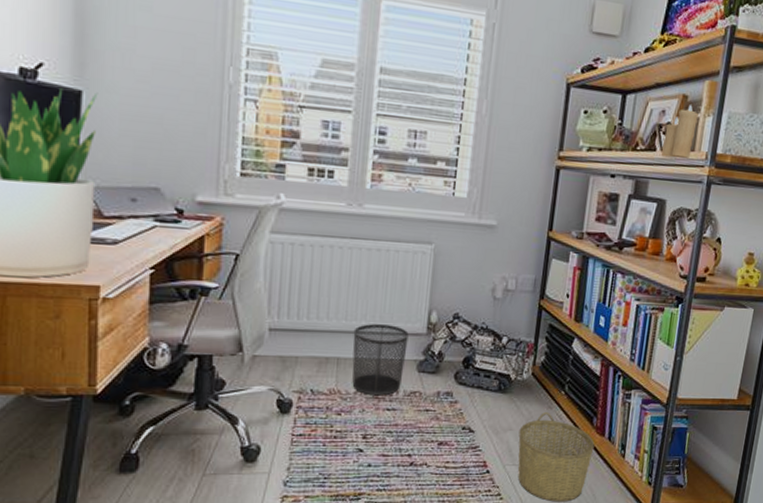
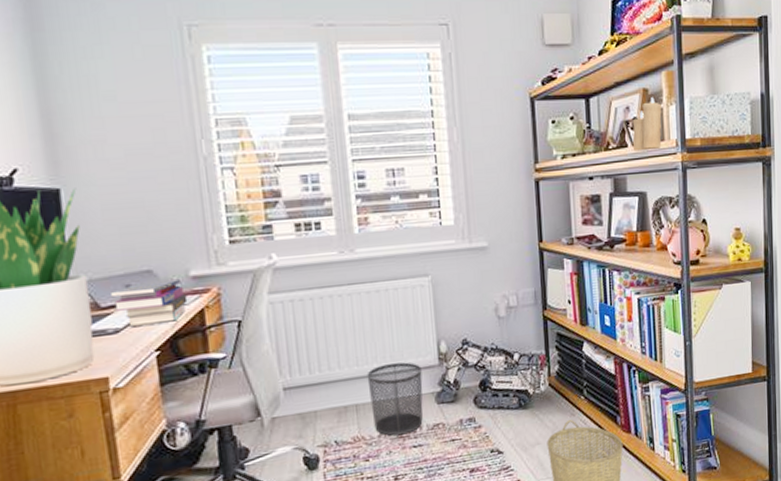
books: none [116,198,190,243] -> present [111,278,188,328]

